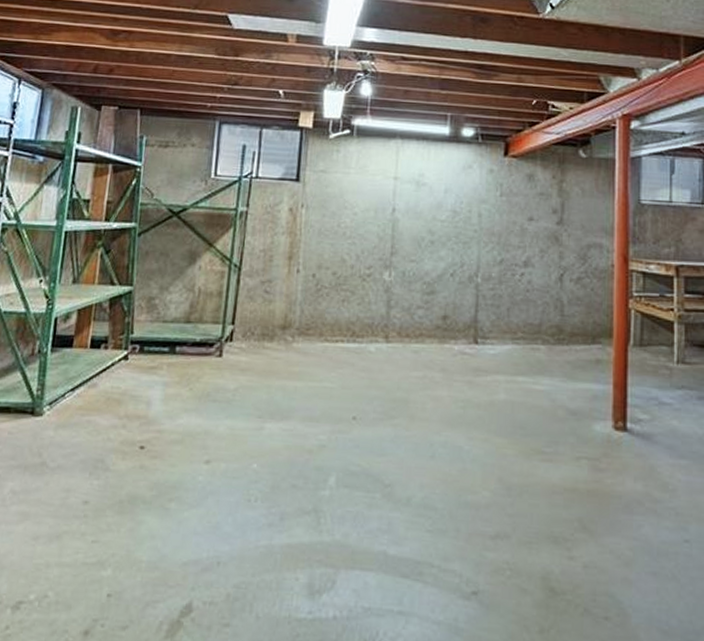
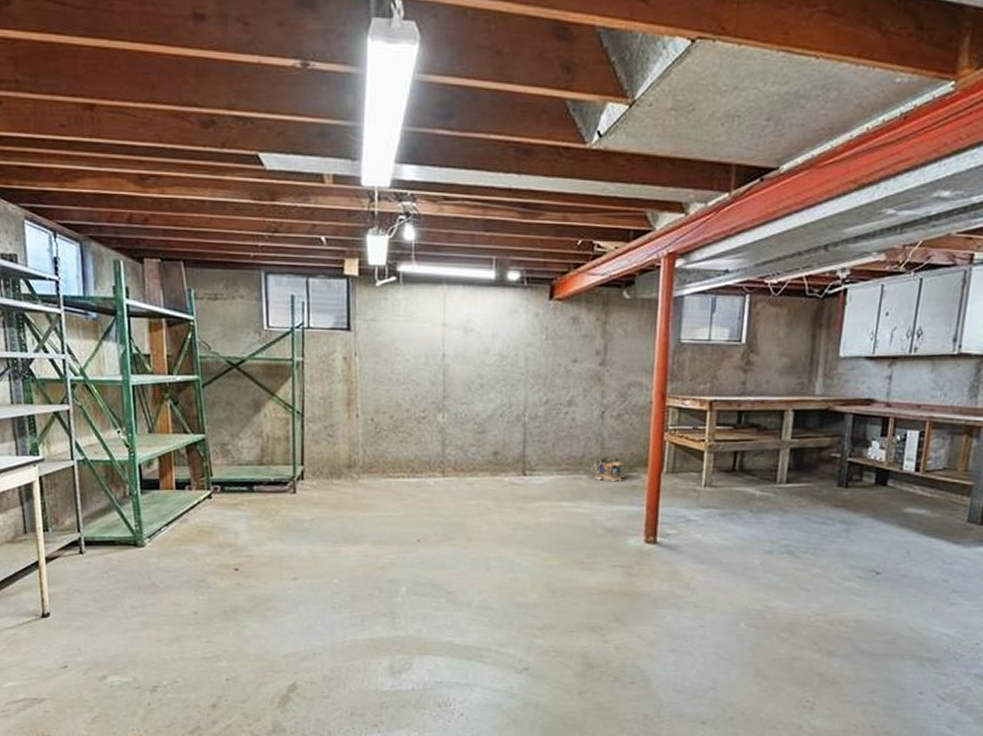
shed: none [550,324,589,355] -> present [591,456,626,482]

